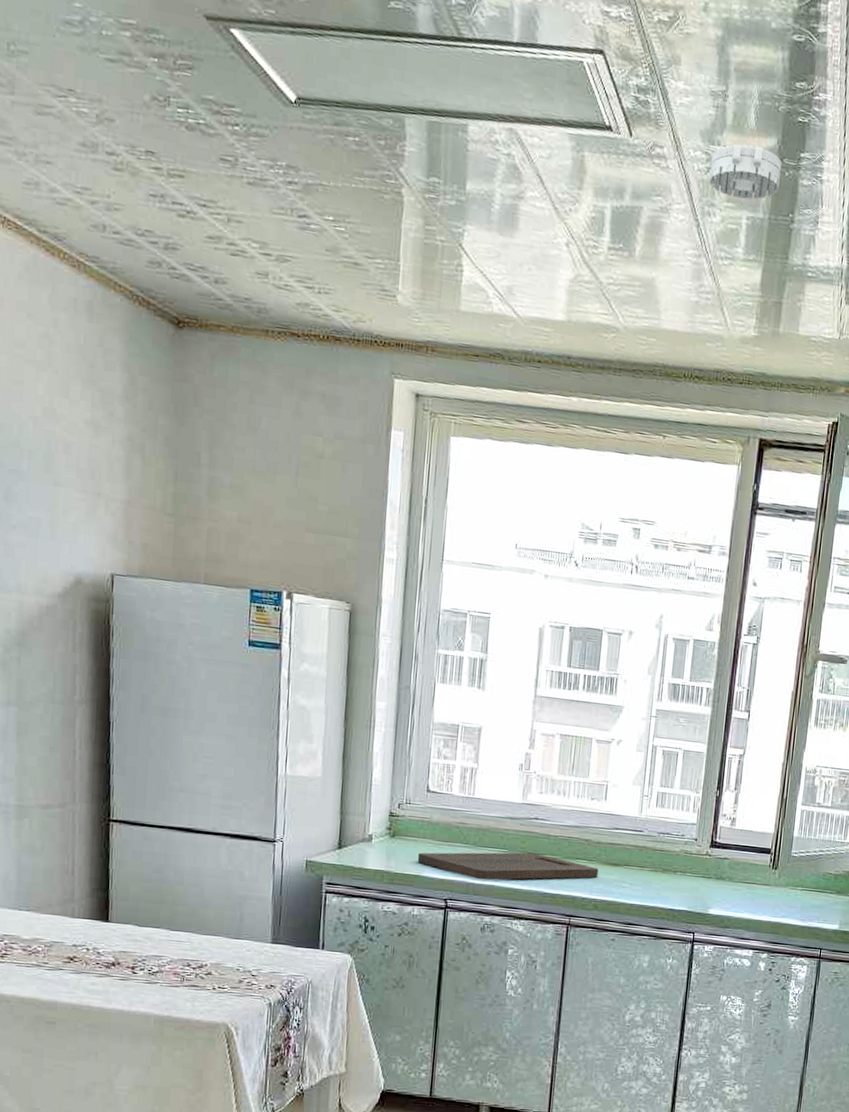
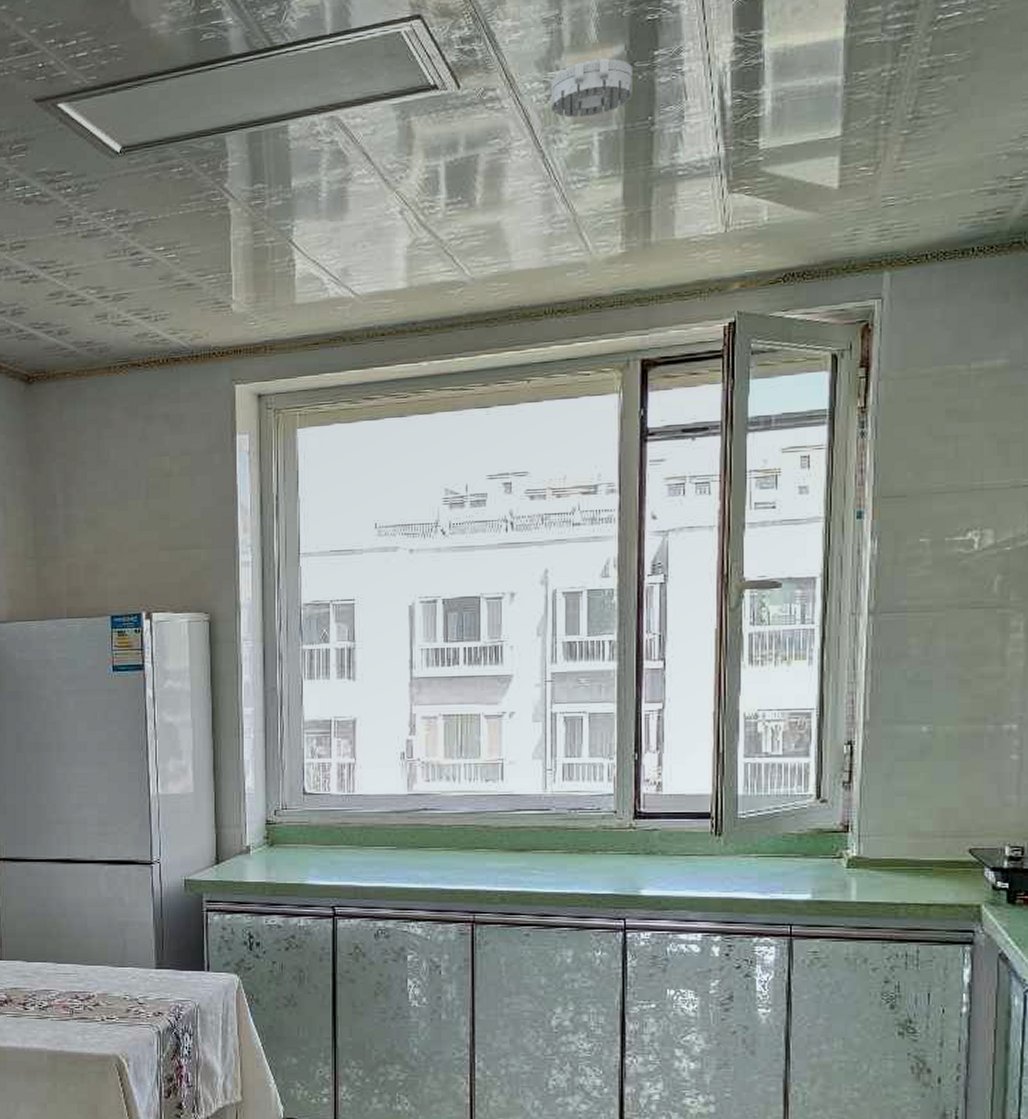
cutting board: present [417,852,599,880] -> none [299,847,502,882]

